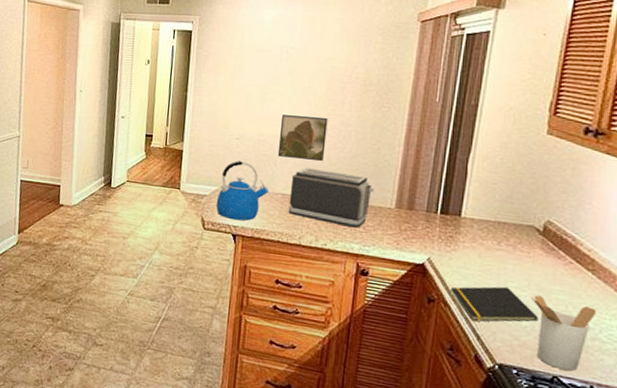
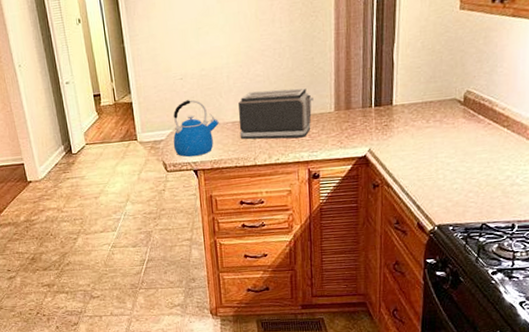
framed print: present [277,115,328,161] -> none [219,40,264,87]
notepad: present [450,286,538,322] -> none [391,158,466,195]
utensil holder: present [530,295,597,371] -> none [458,158,513,217]

